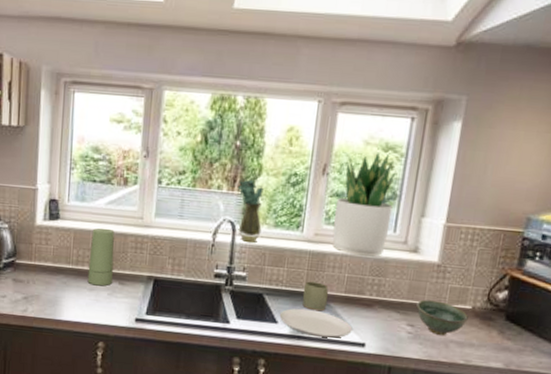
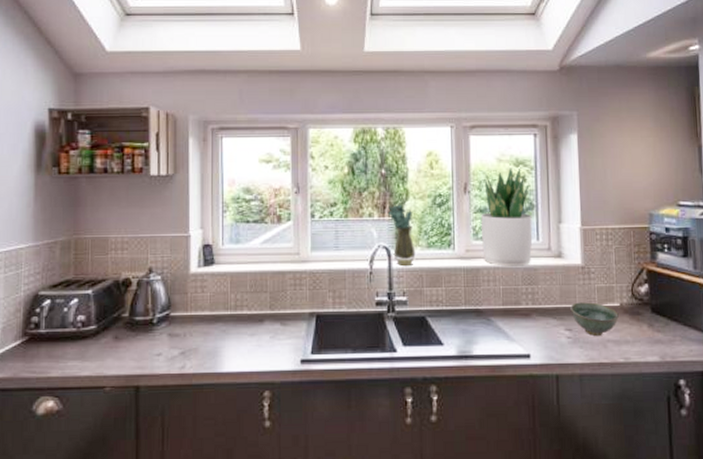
canister: present [87,228,115,286] -> none [248,268,273,330]
plate: present [279,308,353,339] -> none [444,326,516,355]
mug: present [302,281,329,312] -> none [463,298,488,328]

